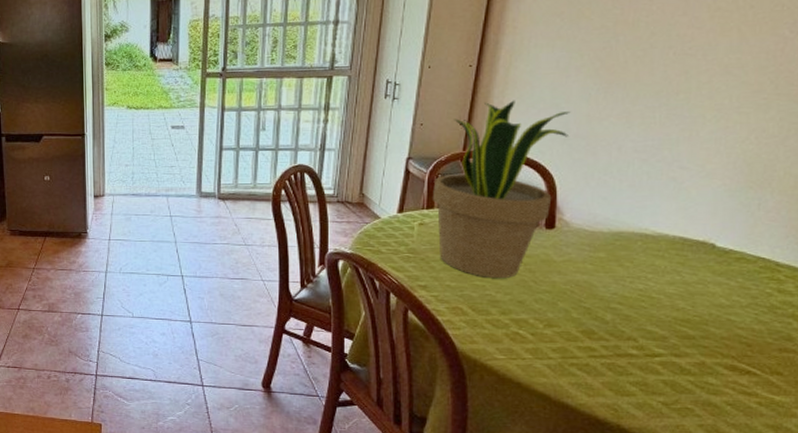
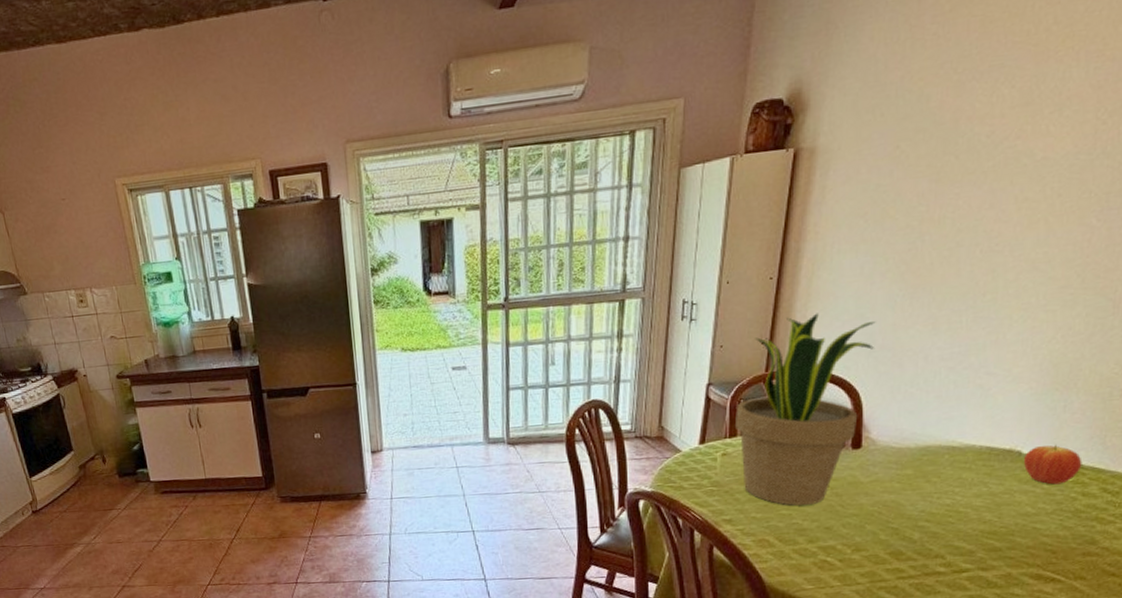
fruit: none [717,240,778,279] -> present [1023,444,1083,485]

